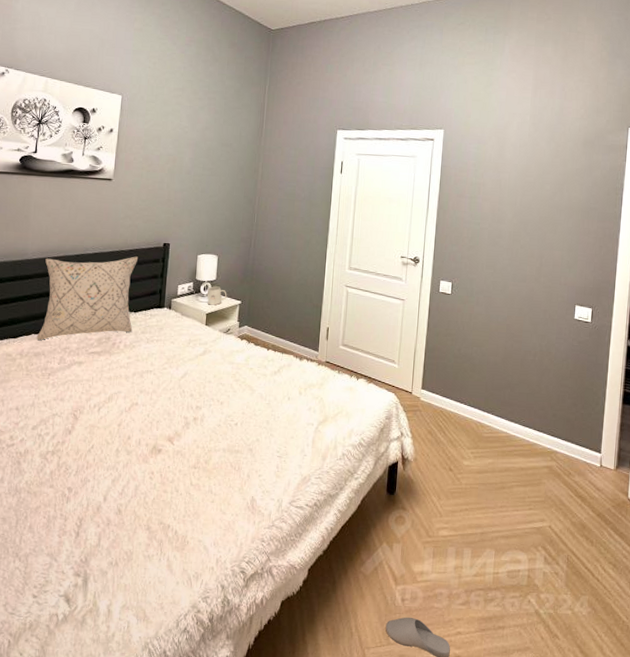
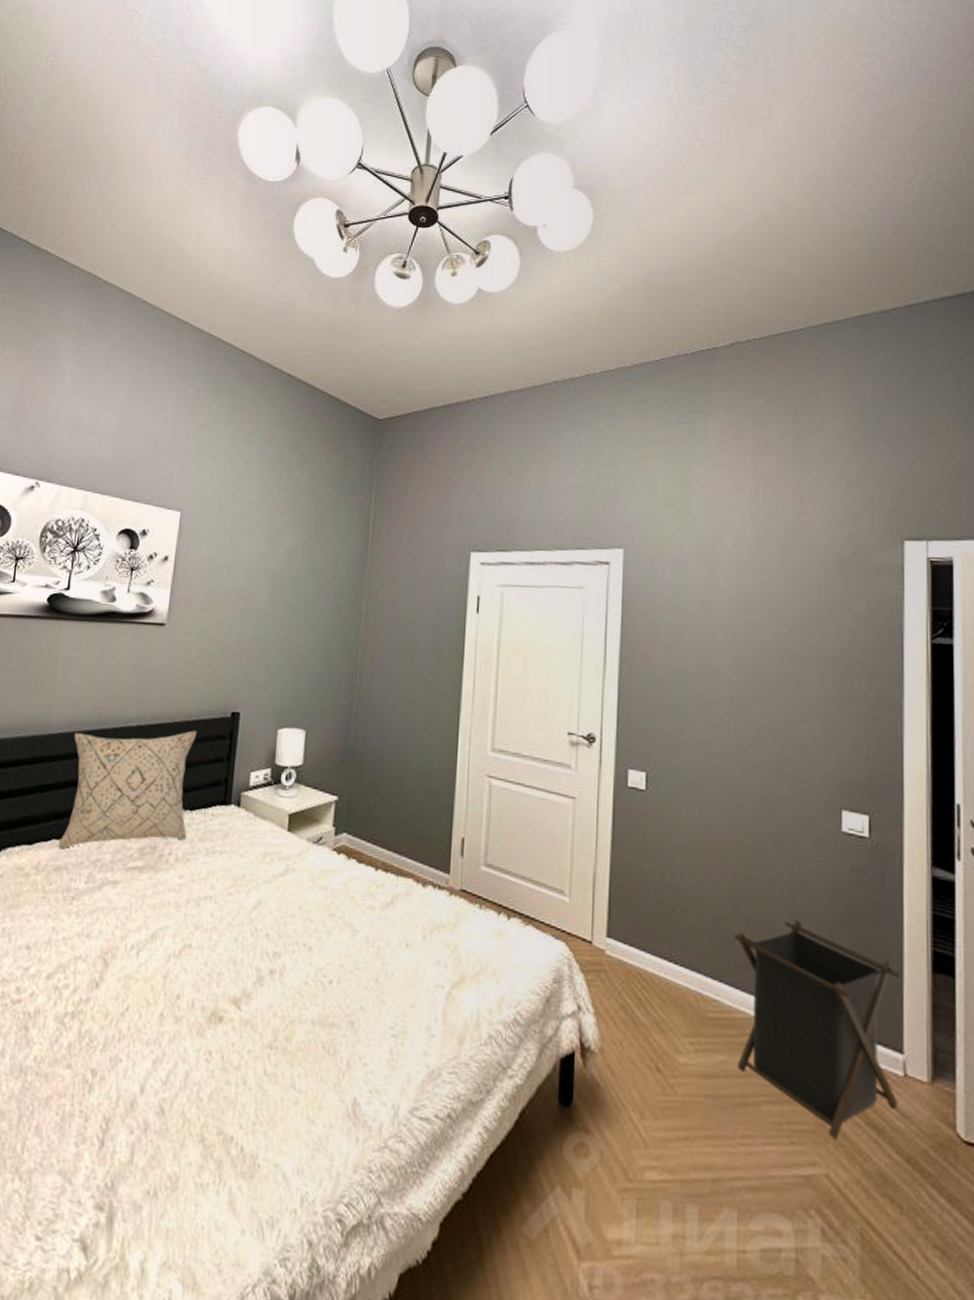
mug: present [206,286,227,306] -> none [289,774,318,803]
laundry basket: none [500,375,604,505] -> present [735,919,901,1139]

